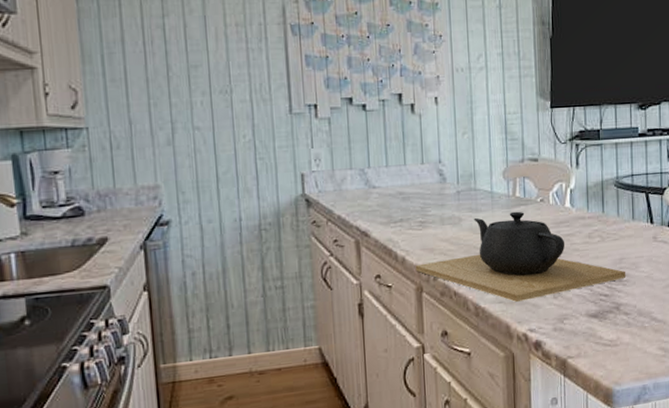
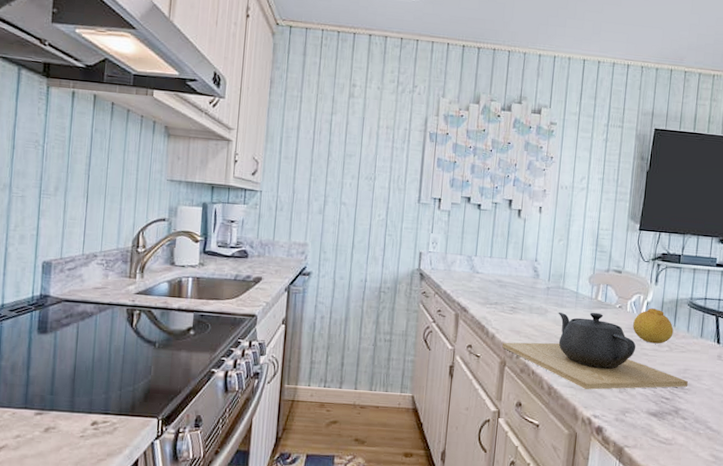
fruit: none [558,195,603,236] -> present [633,308,674,344]

